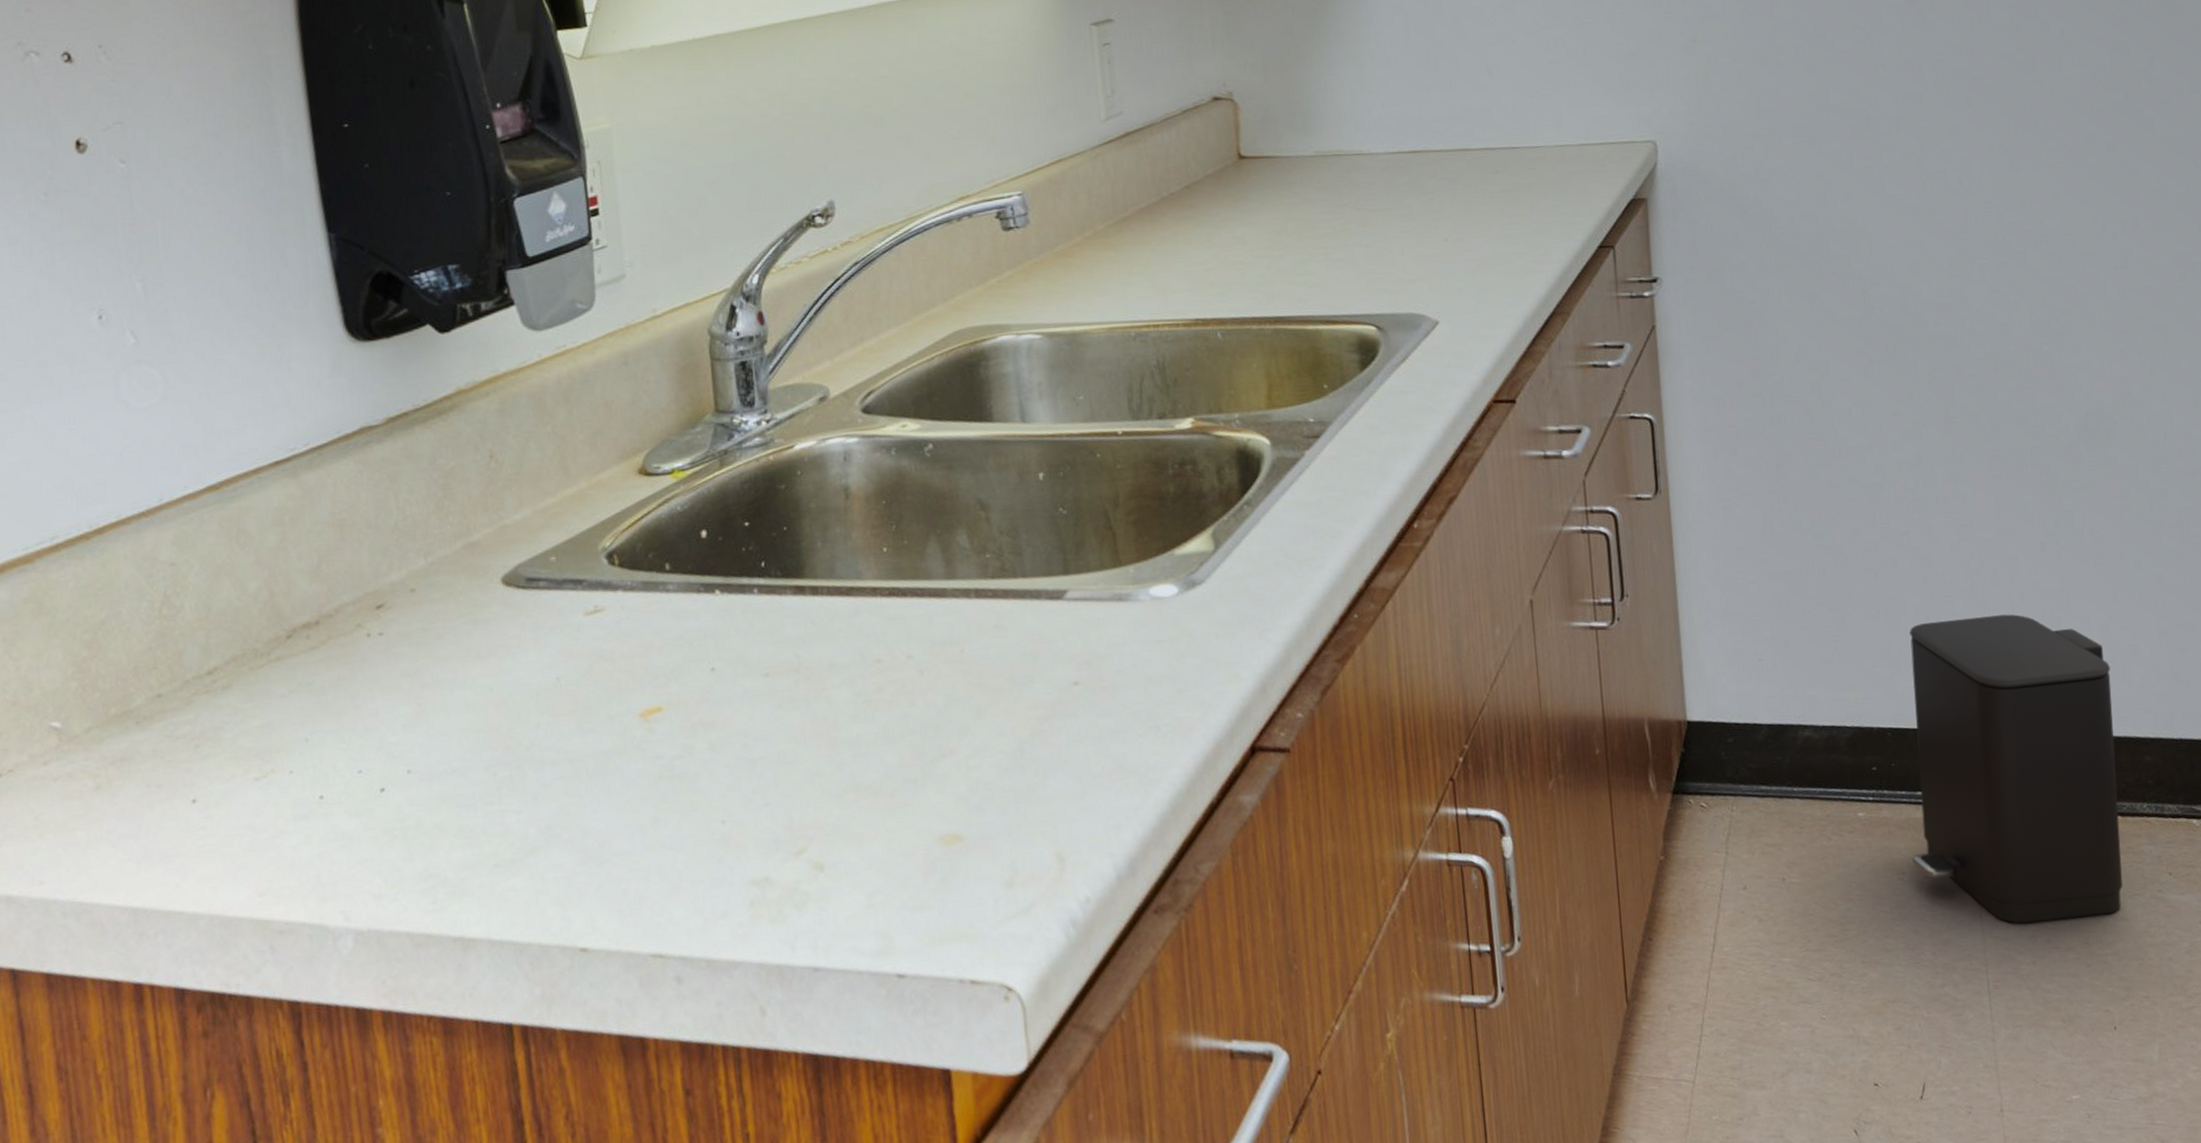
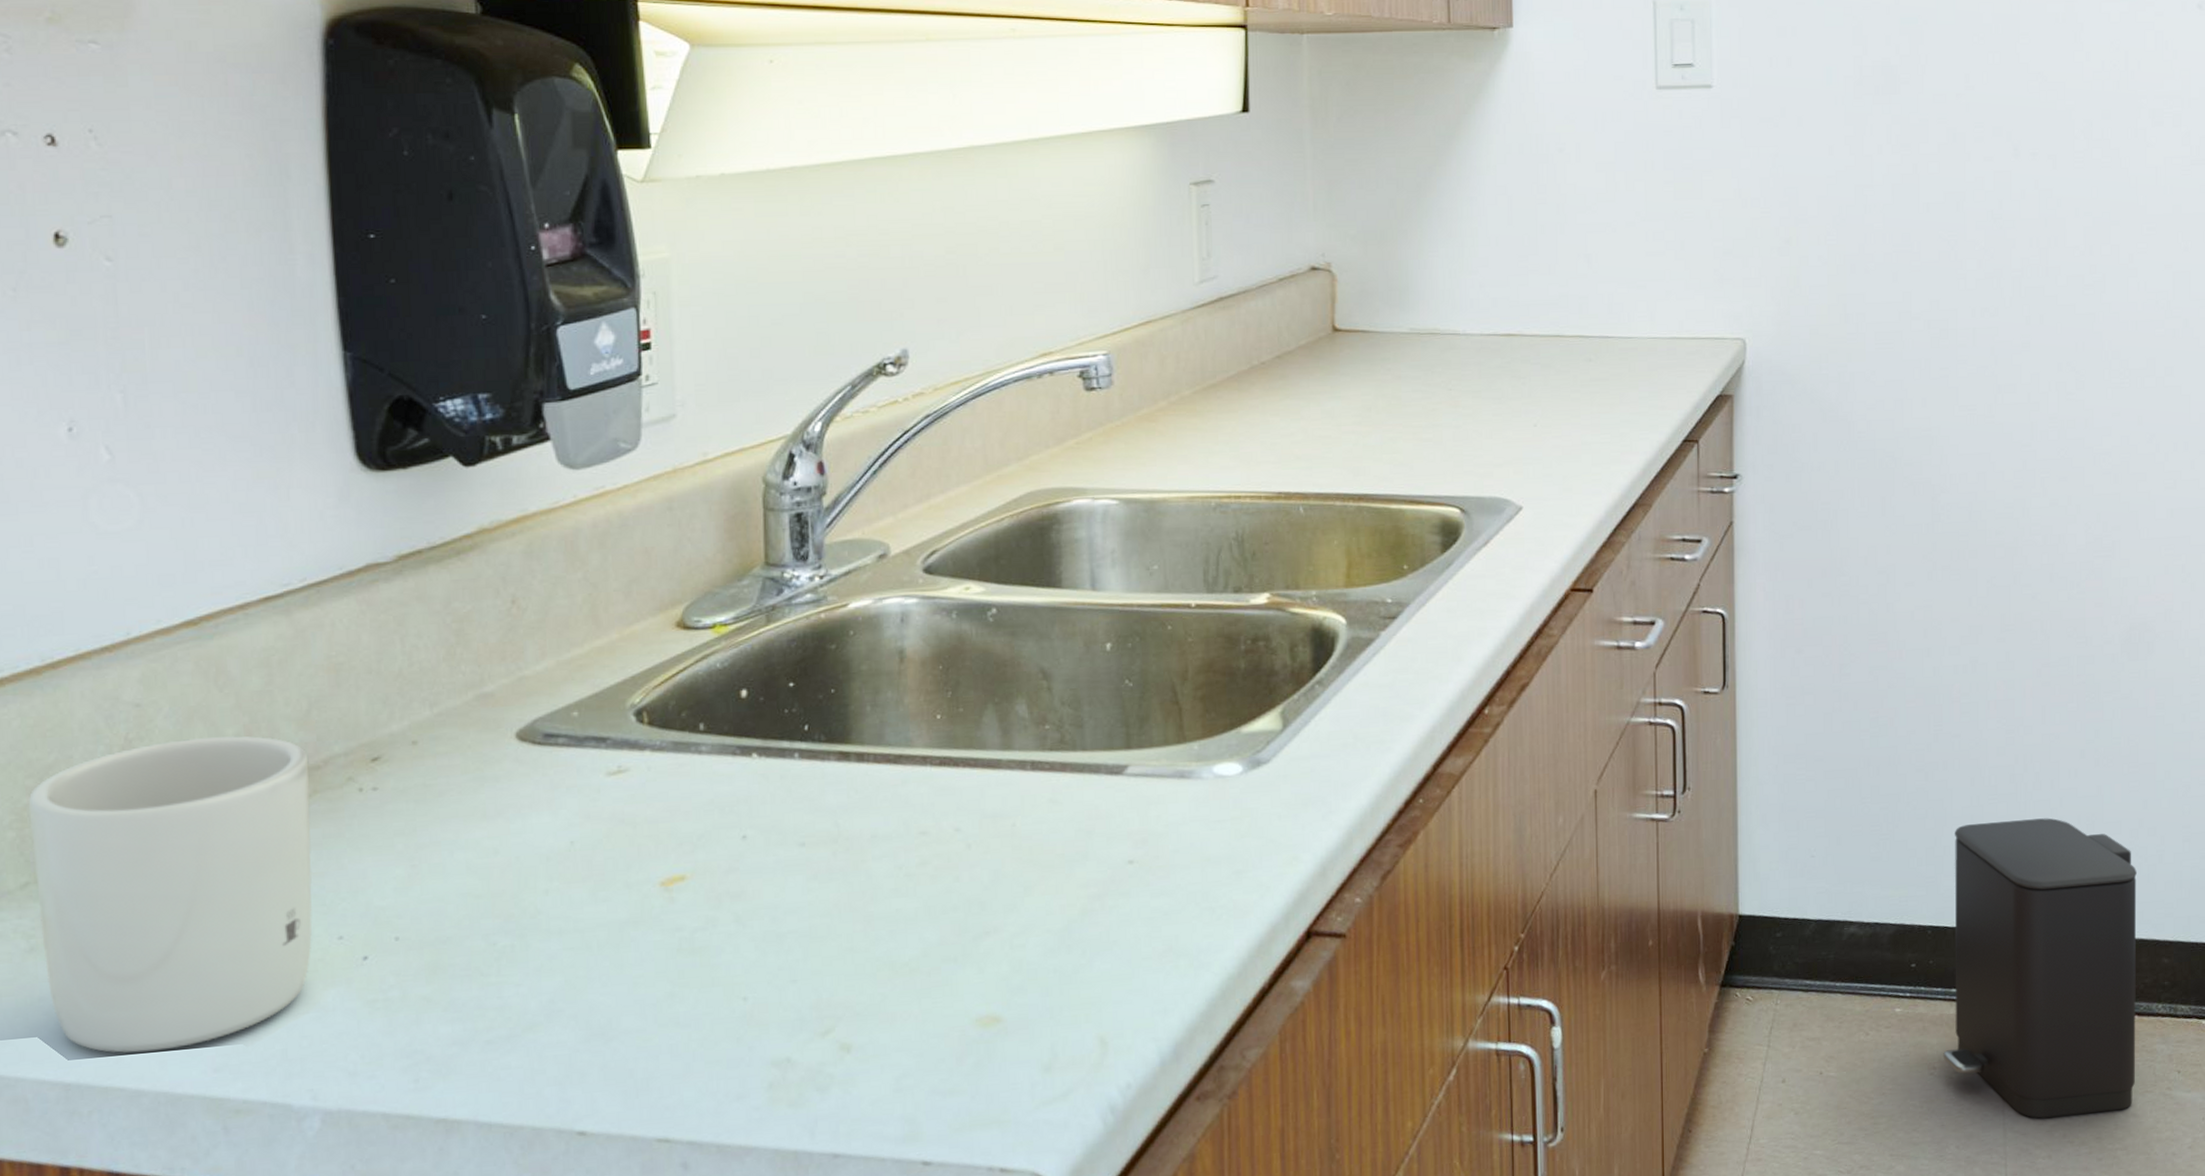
mug: none [86,589,335,880] -> present [28,735,313,1053]

